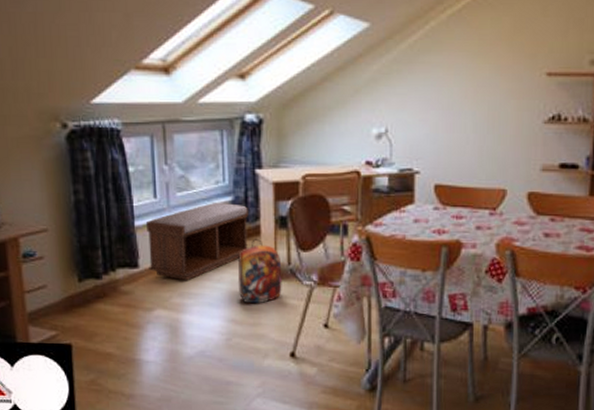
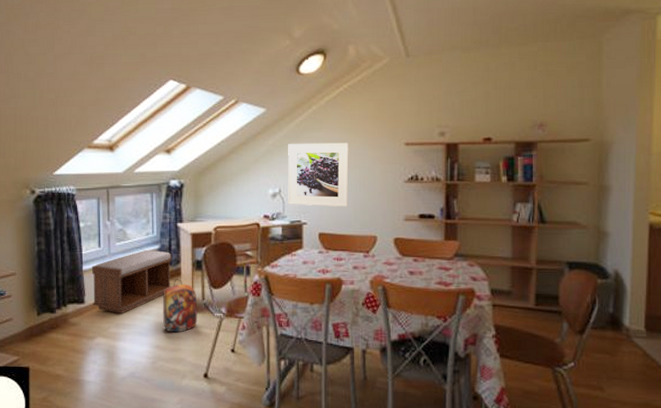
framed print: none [397,69,476,152] -> present [288,142,349,207]

